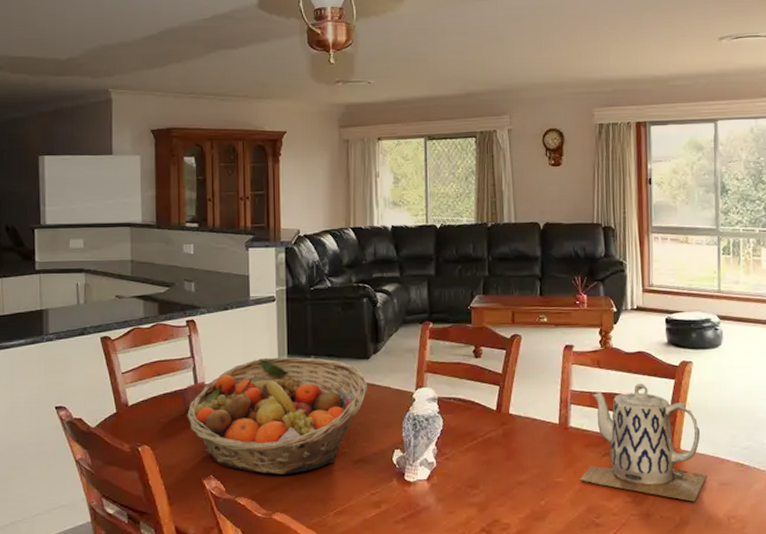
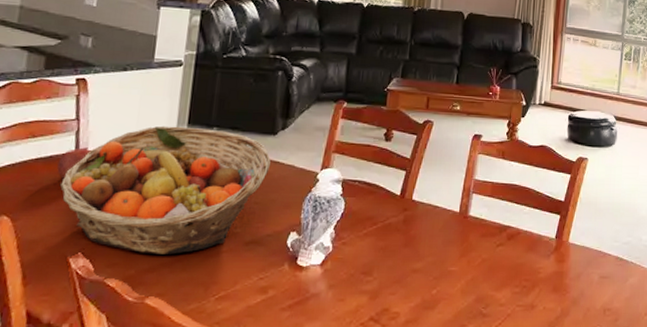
teapot: present [580,383,707,502] -> none [473,176,589,294]

